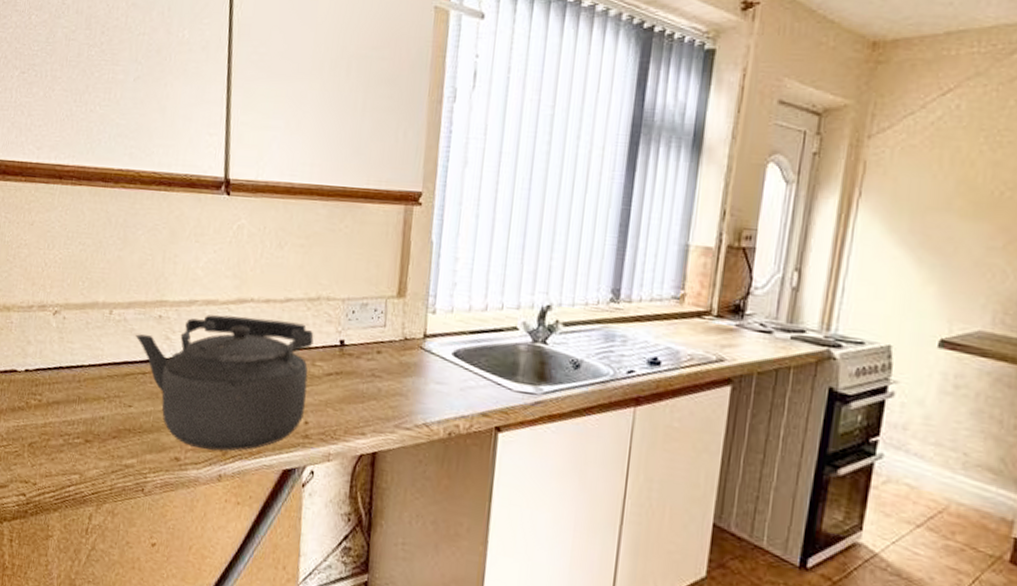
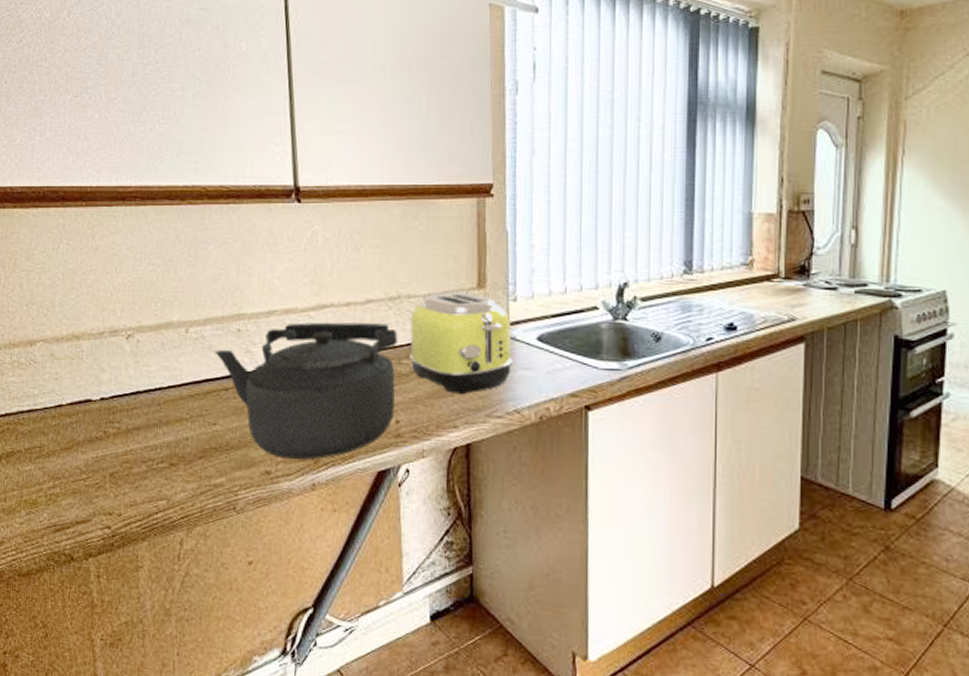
toaster: none [324,298,428,403] -> present [410,292,513,395]

